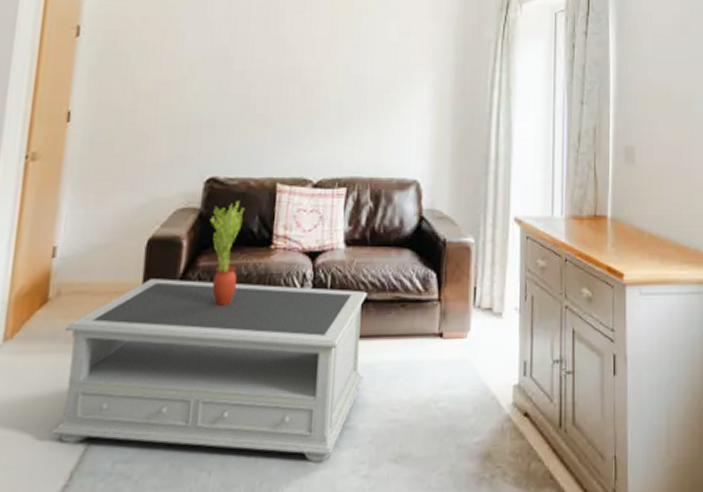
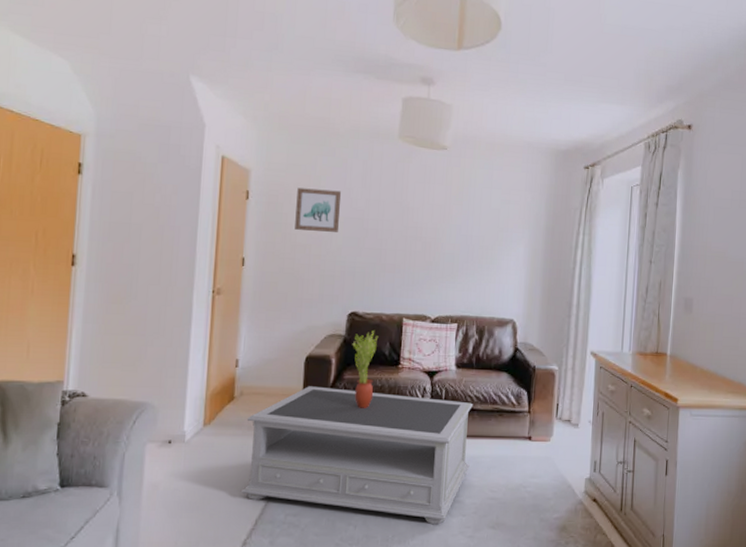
wall art: none [138,21,200,76] -> present [295,188,342,232]

